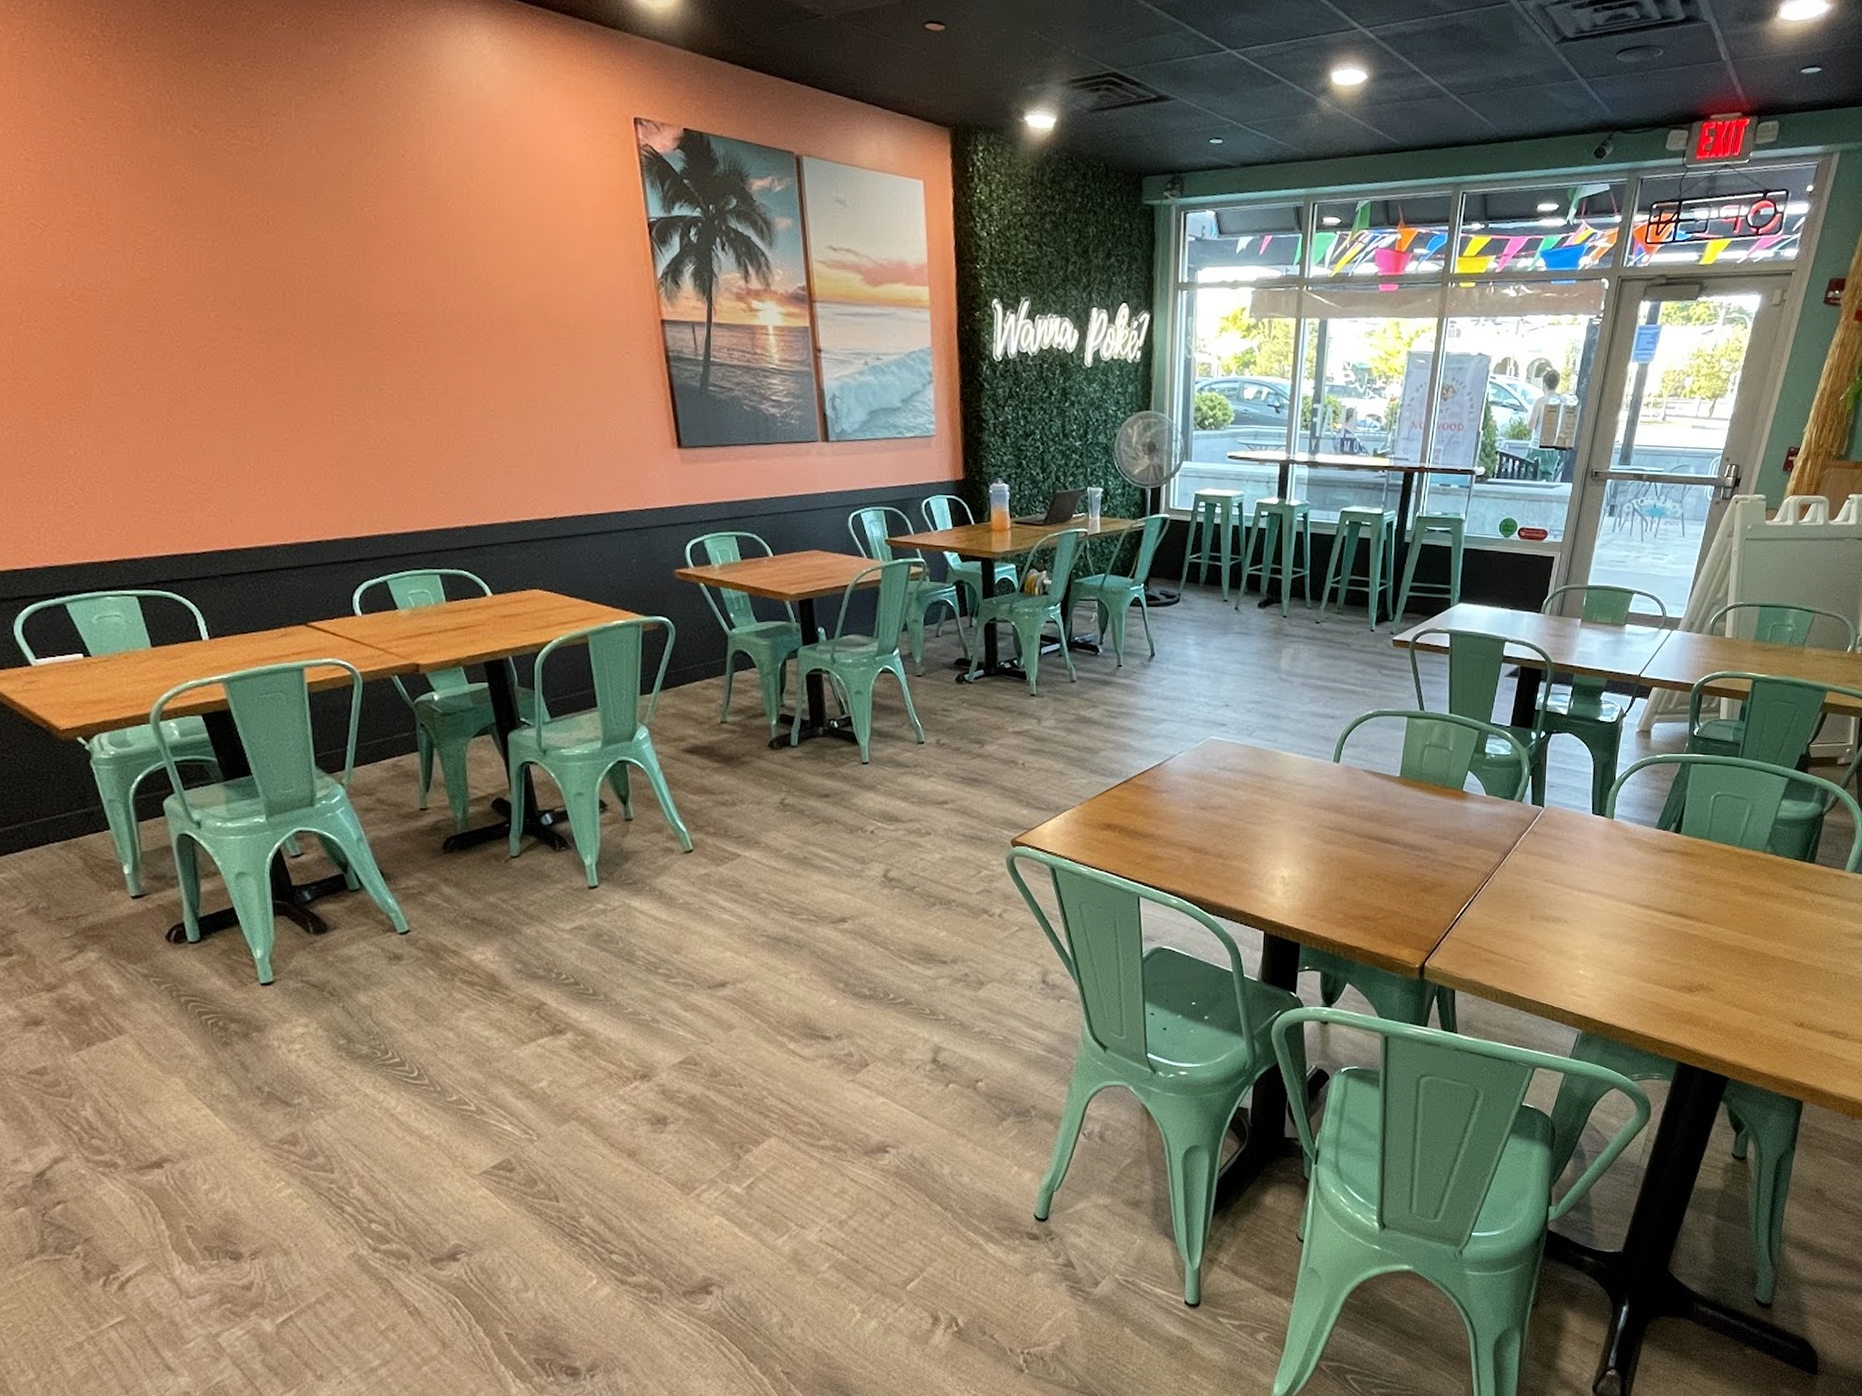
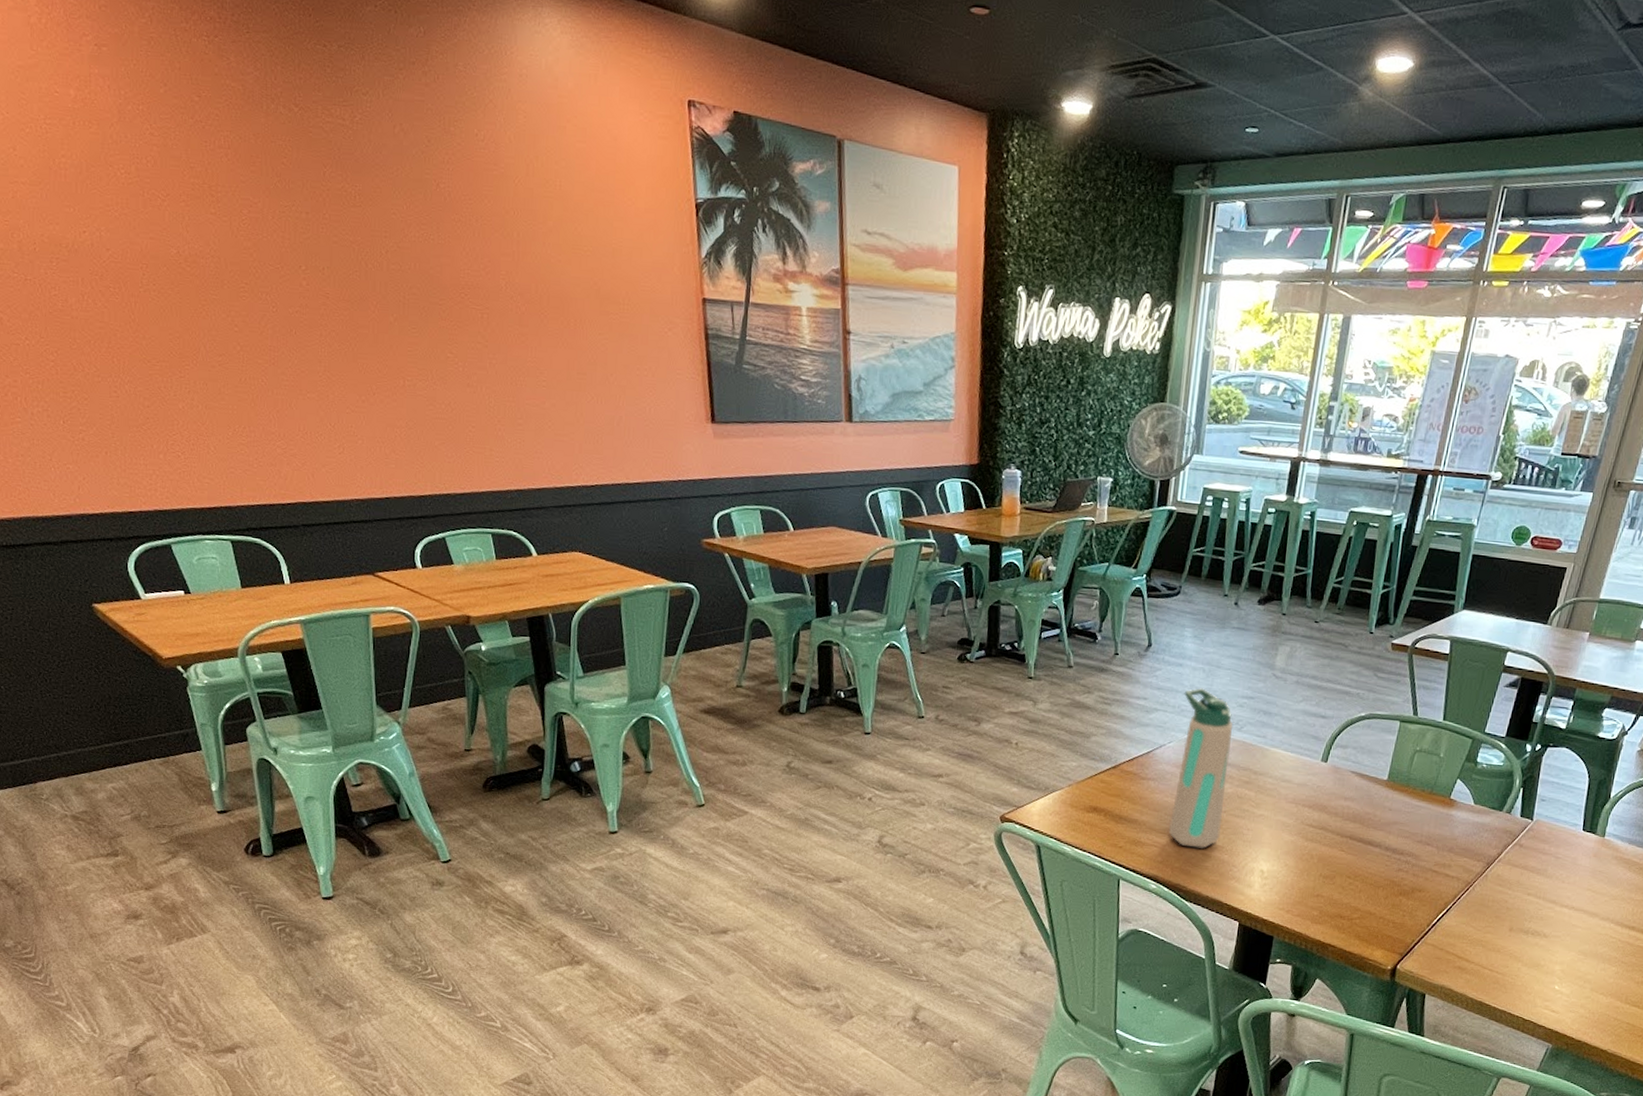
water bottle: none [1185,695,1243,859] -> present [1168,688,1233,849]

